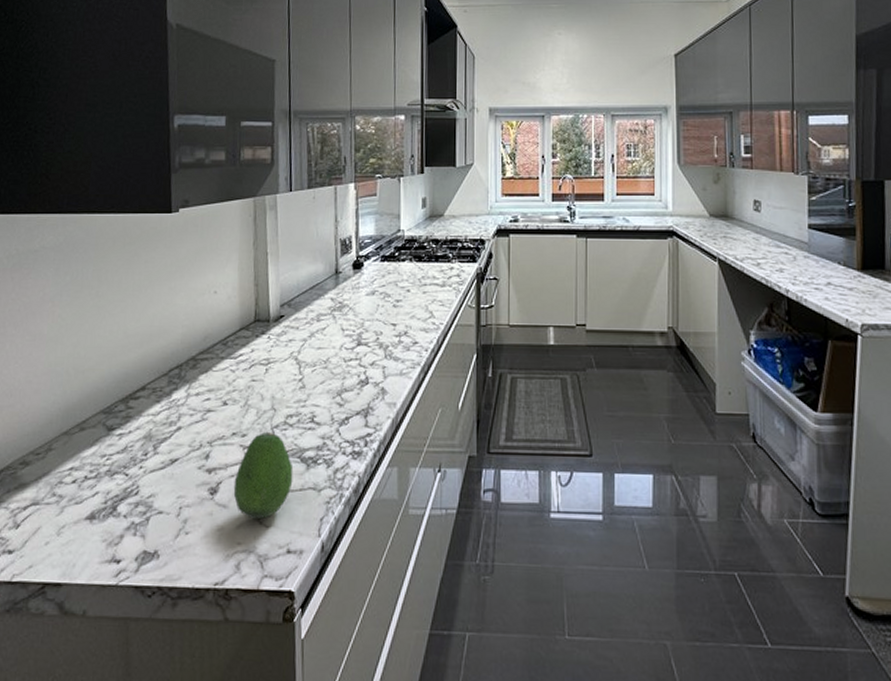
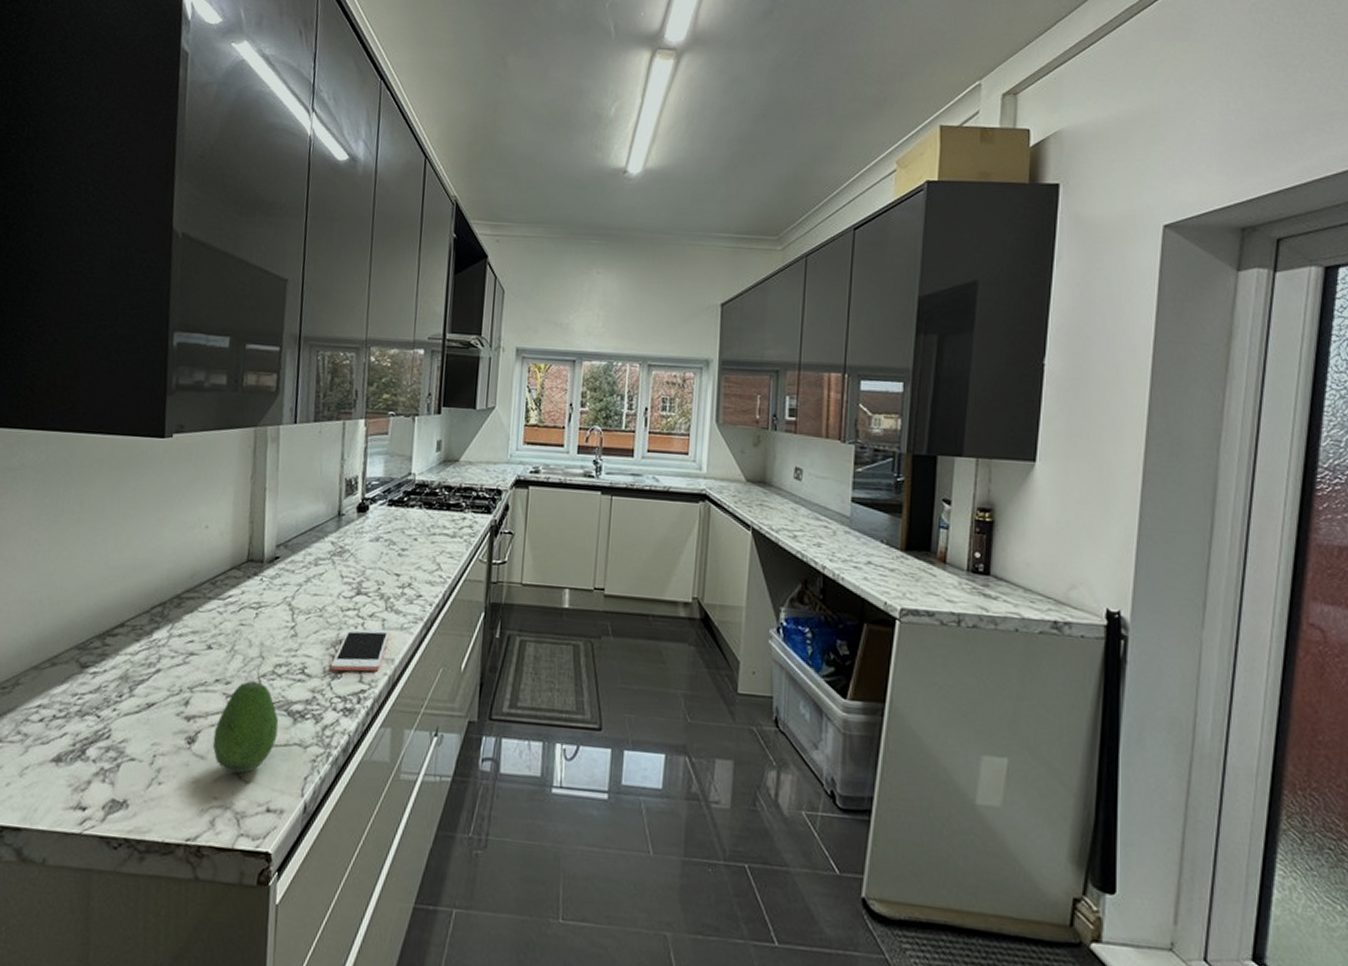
cell phone: none [337,375,391,418] -> present [330,628,391,672]

